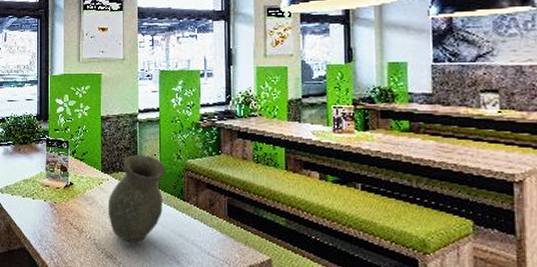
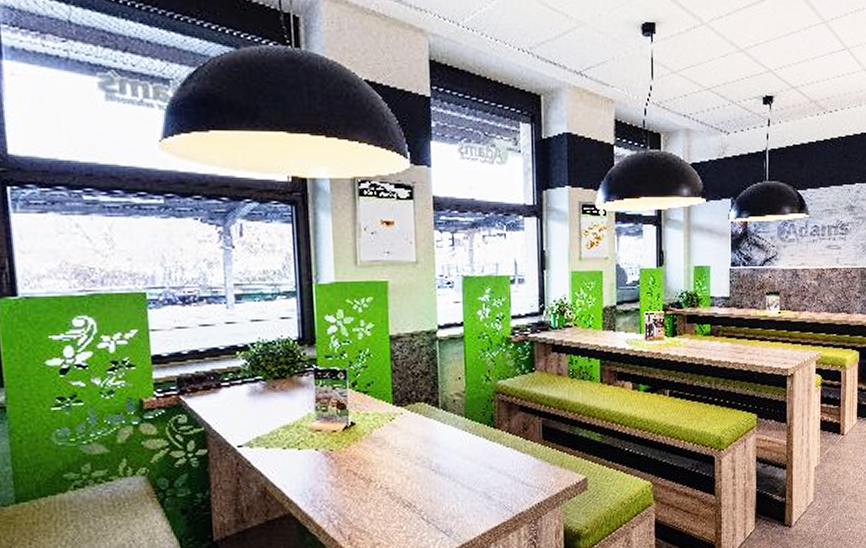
vase: present [108,155,166,244] -> none [402,379,474,486]

